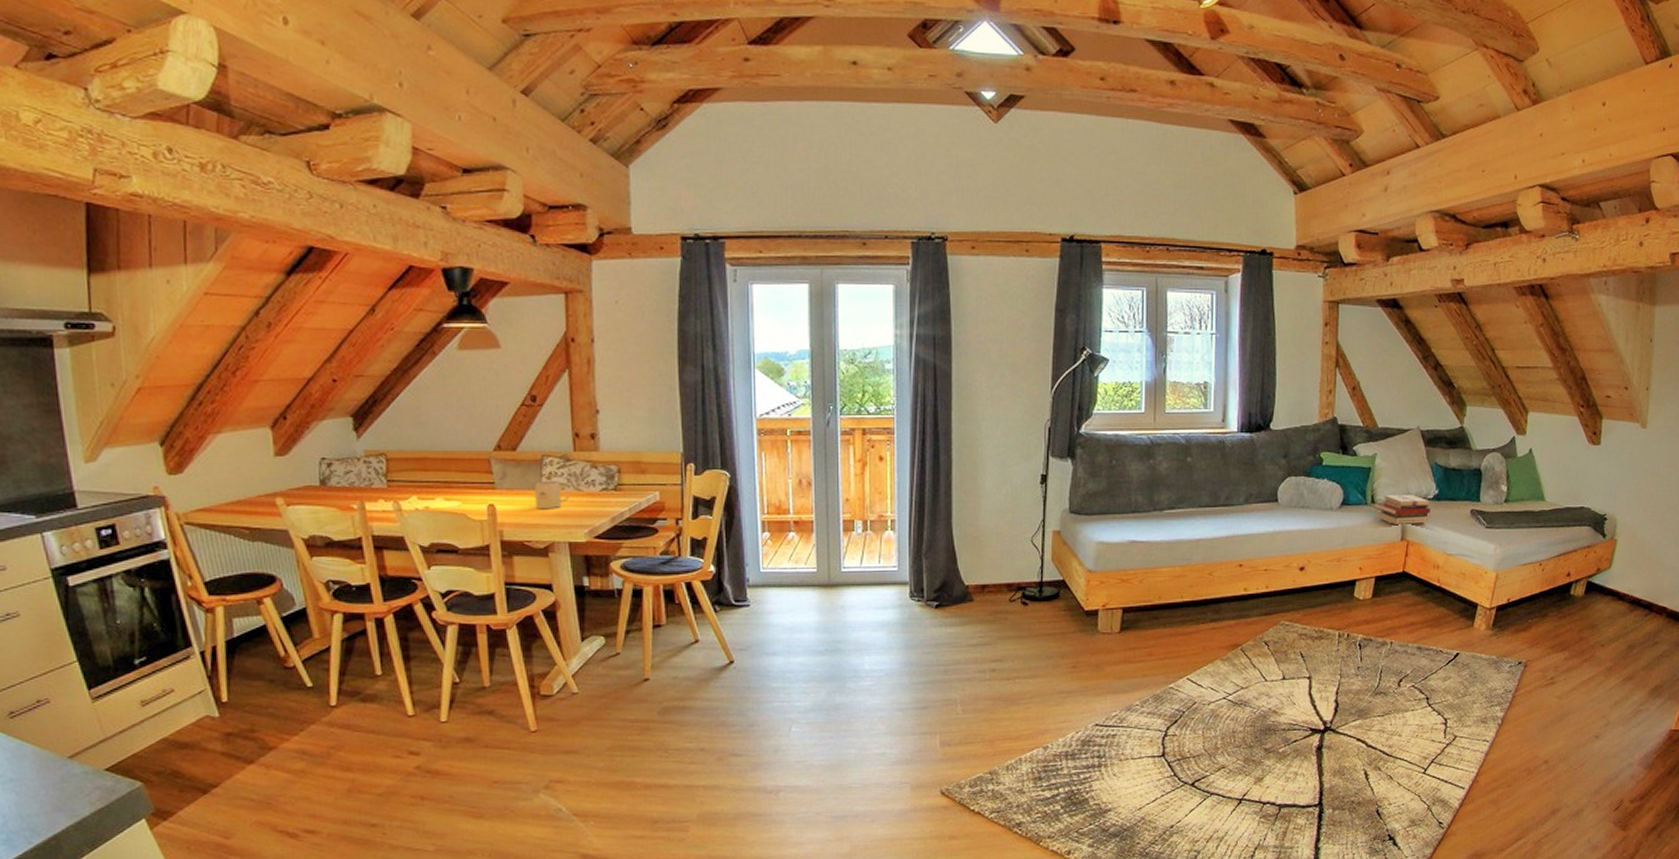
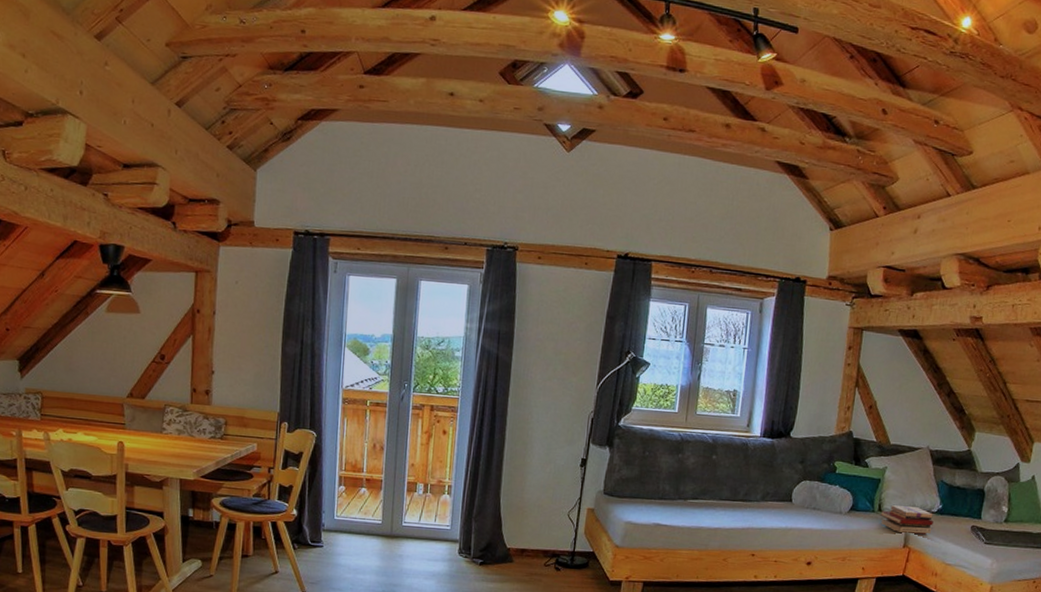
mug: present [534,480,571,510] -> none [156,425,185,450]

